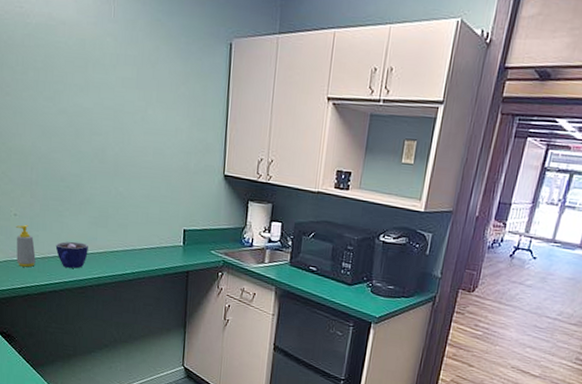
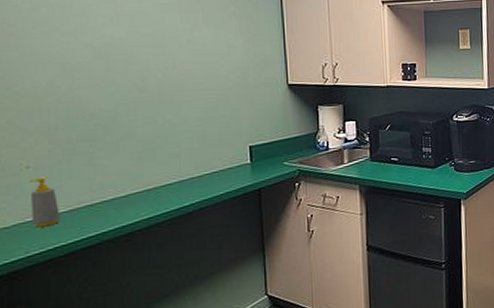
cup: present [55,241,88,269] -> none [87,182,132,216]

